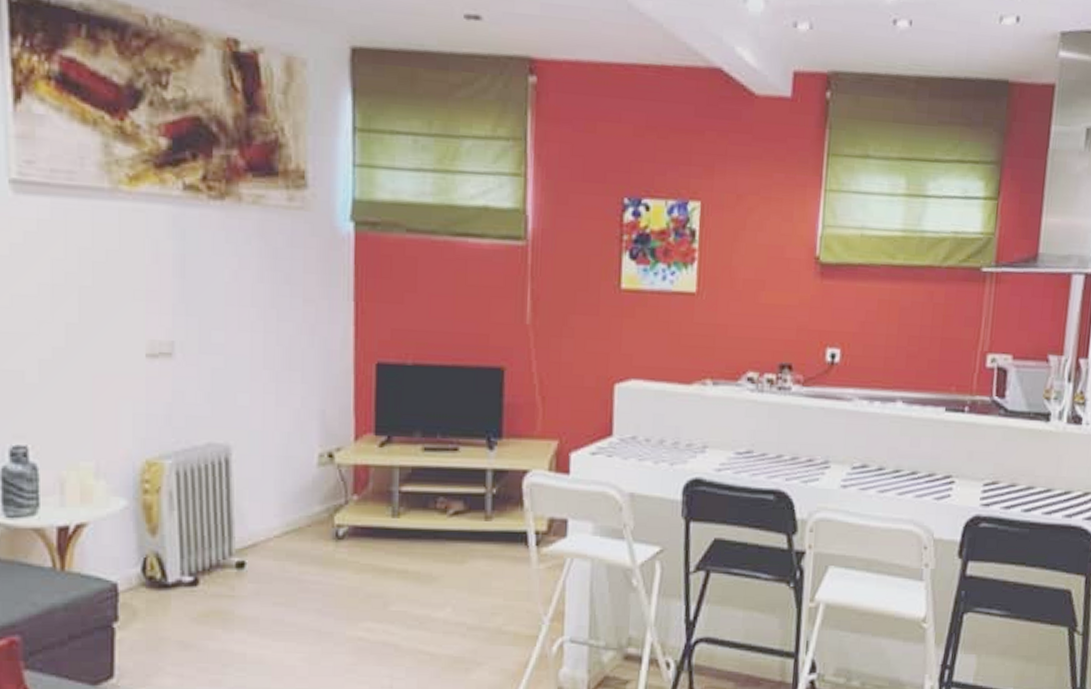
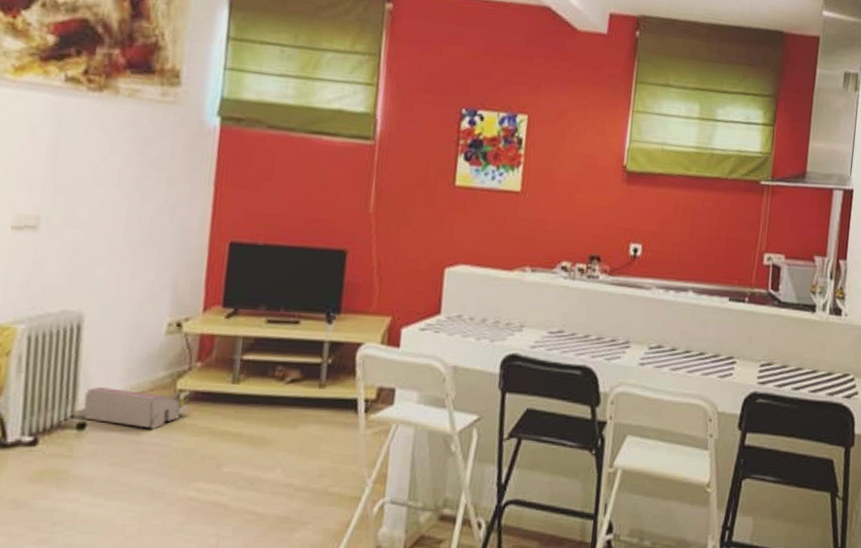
architectural model: none [229,524,351,568] -> present [71,387,191,430]

